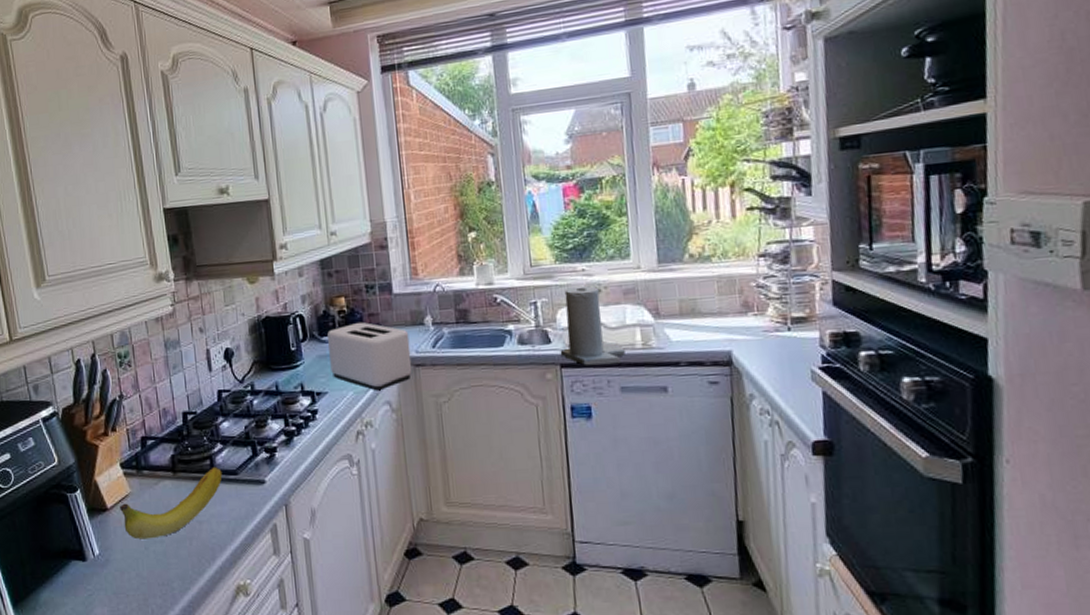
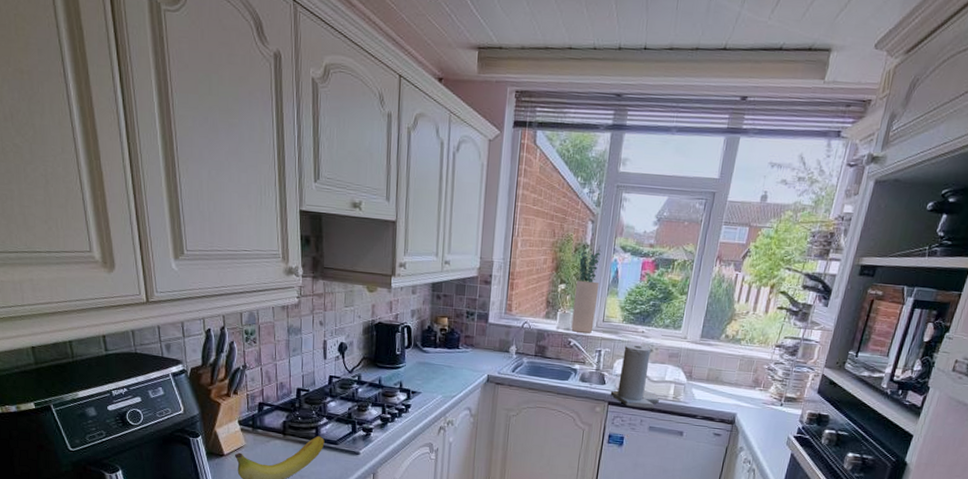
toaster: present [327,321,413,391] -> none [427,340,495,399]
vase: none [486,178,521,286] -> present [571,245,602,333]

